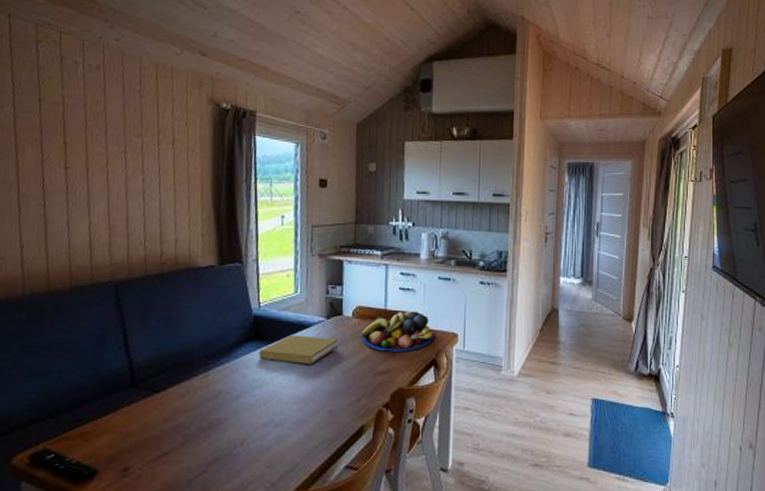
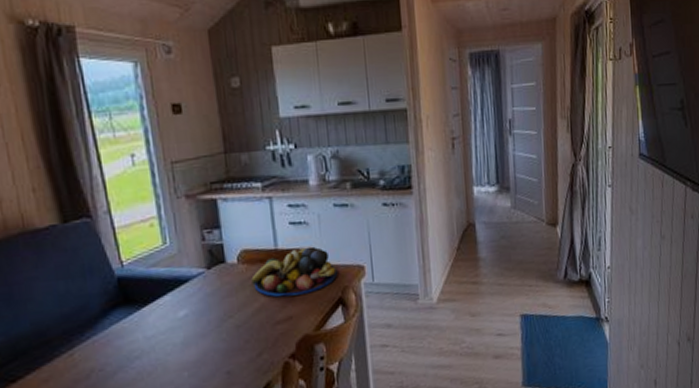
book: present [259,335,338,365] -> none [131,290,226,326]

